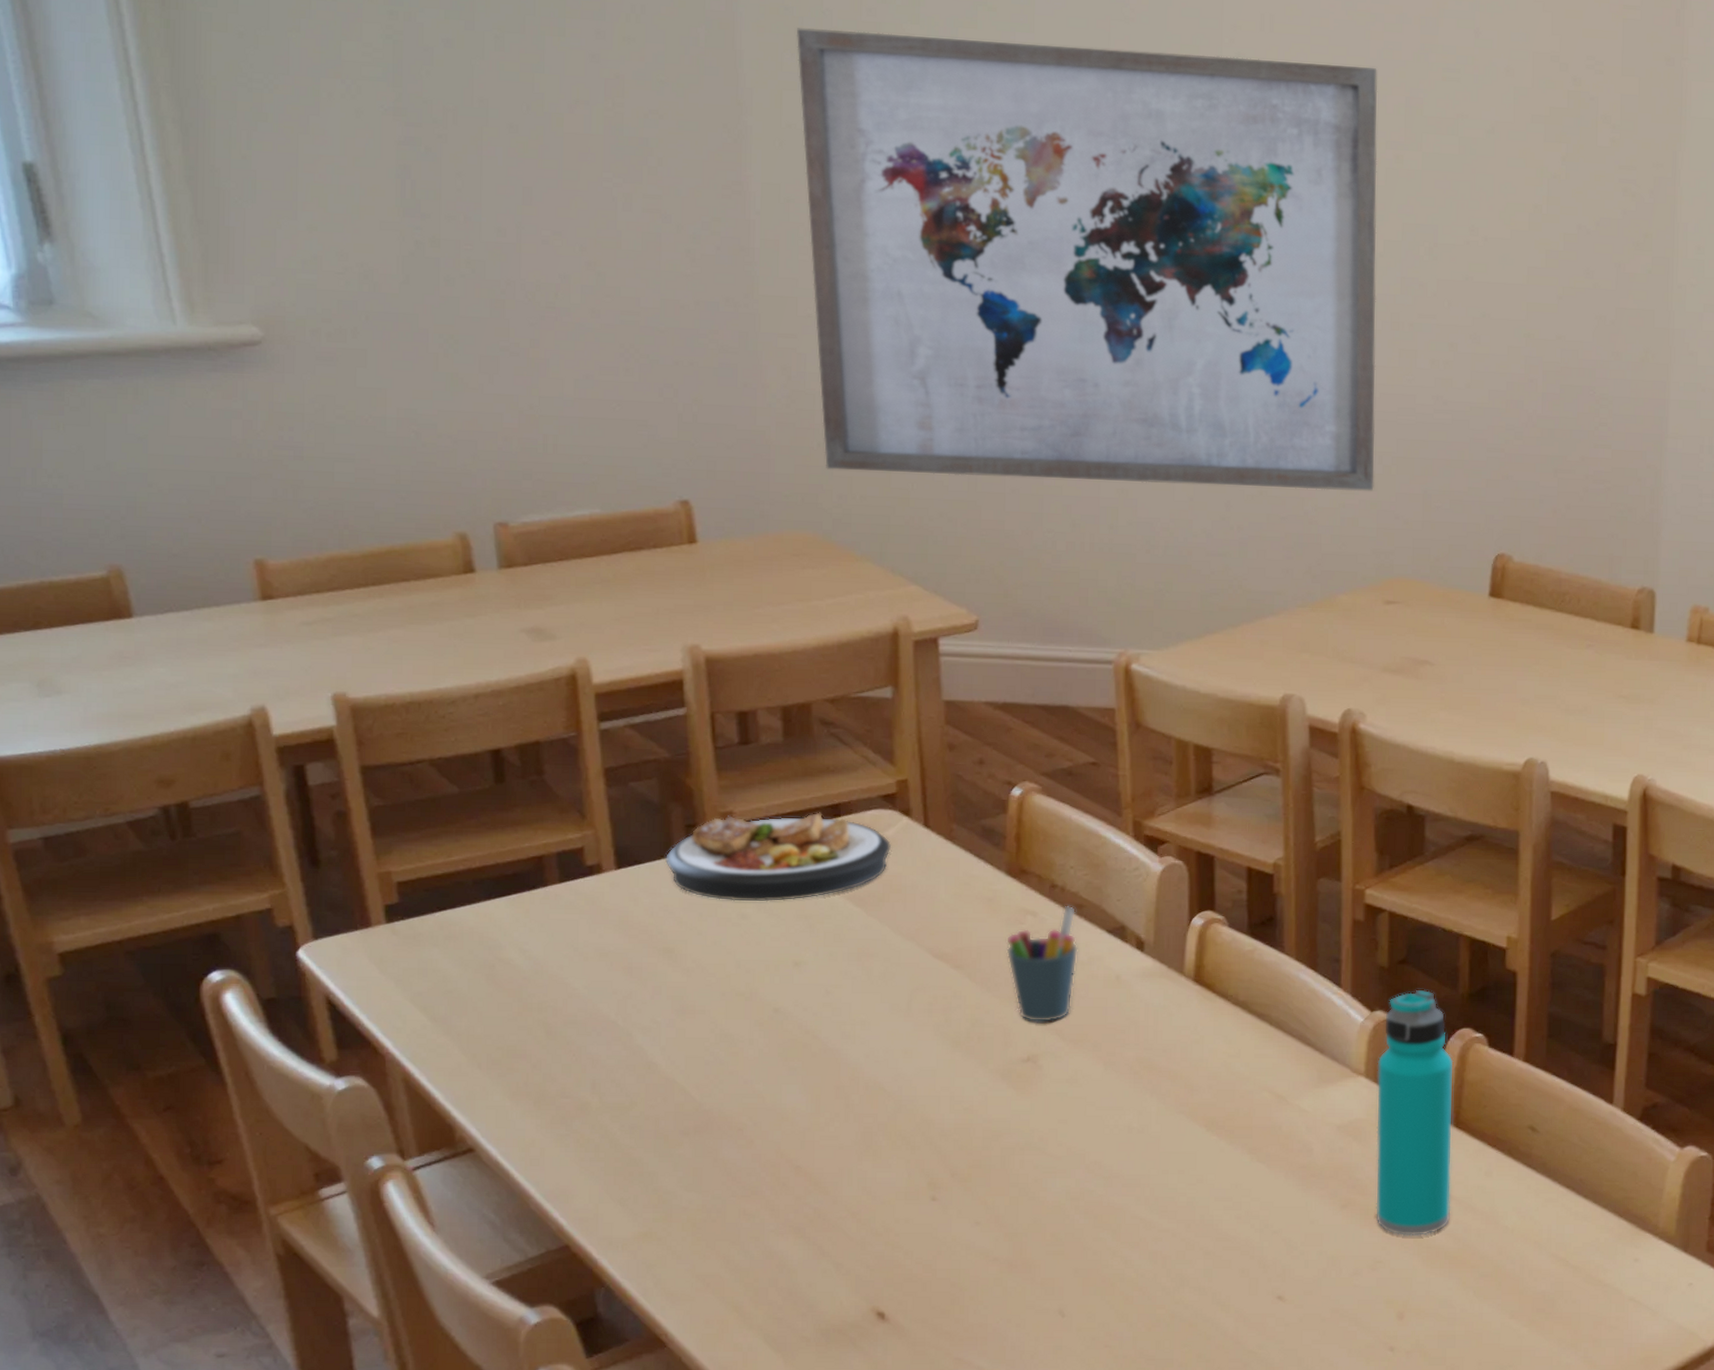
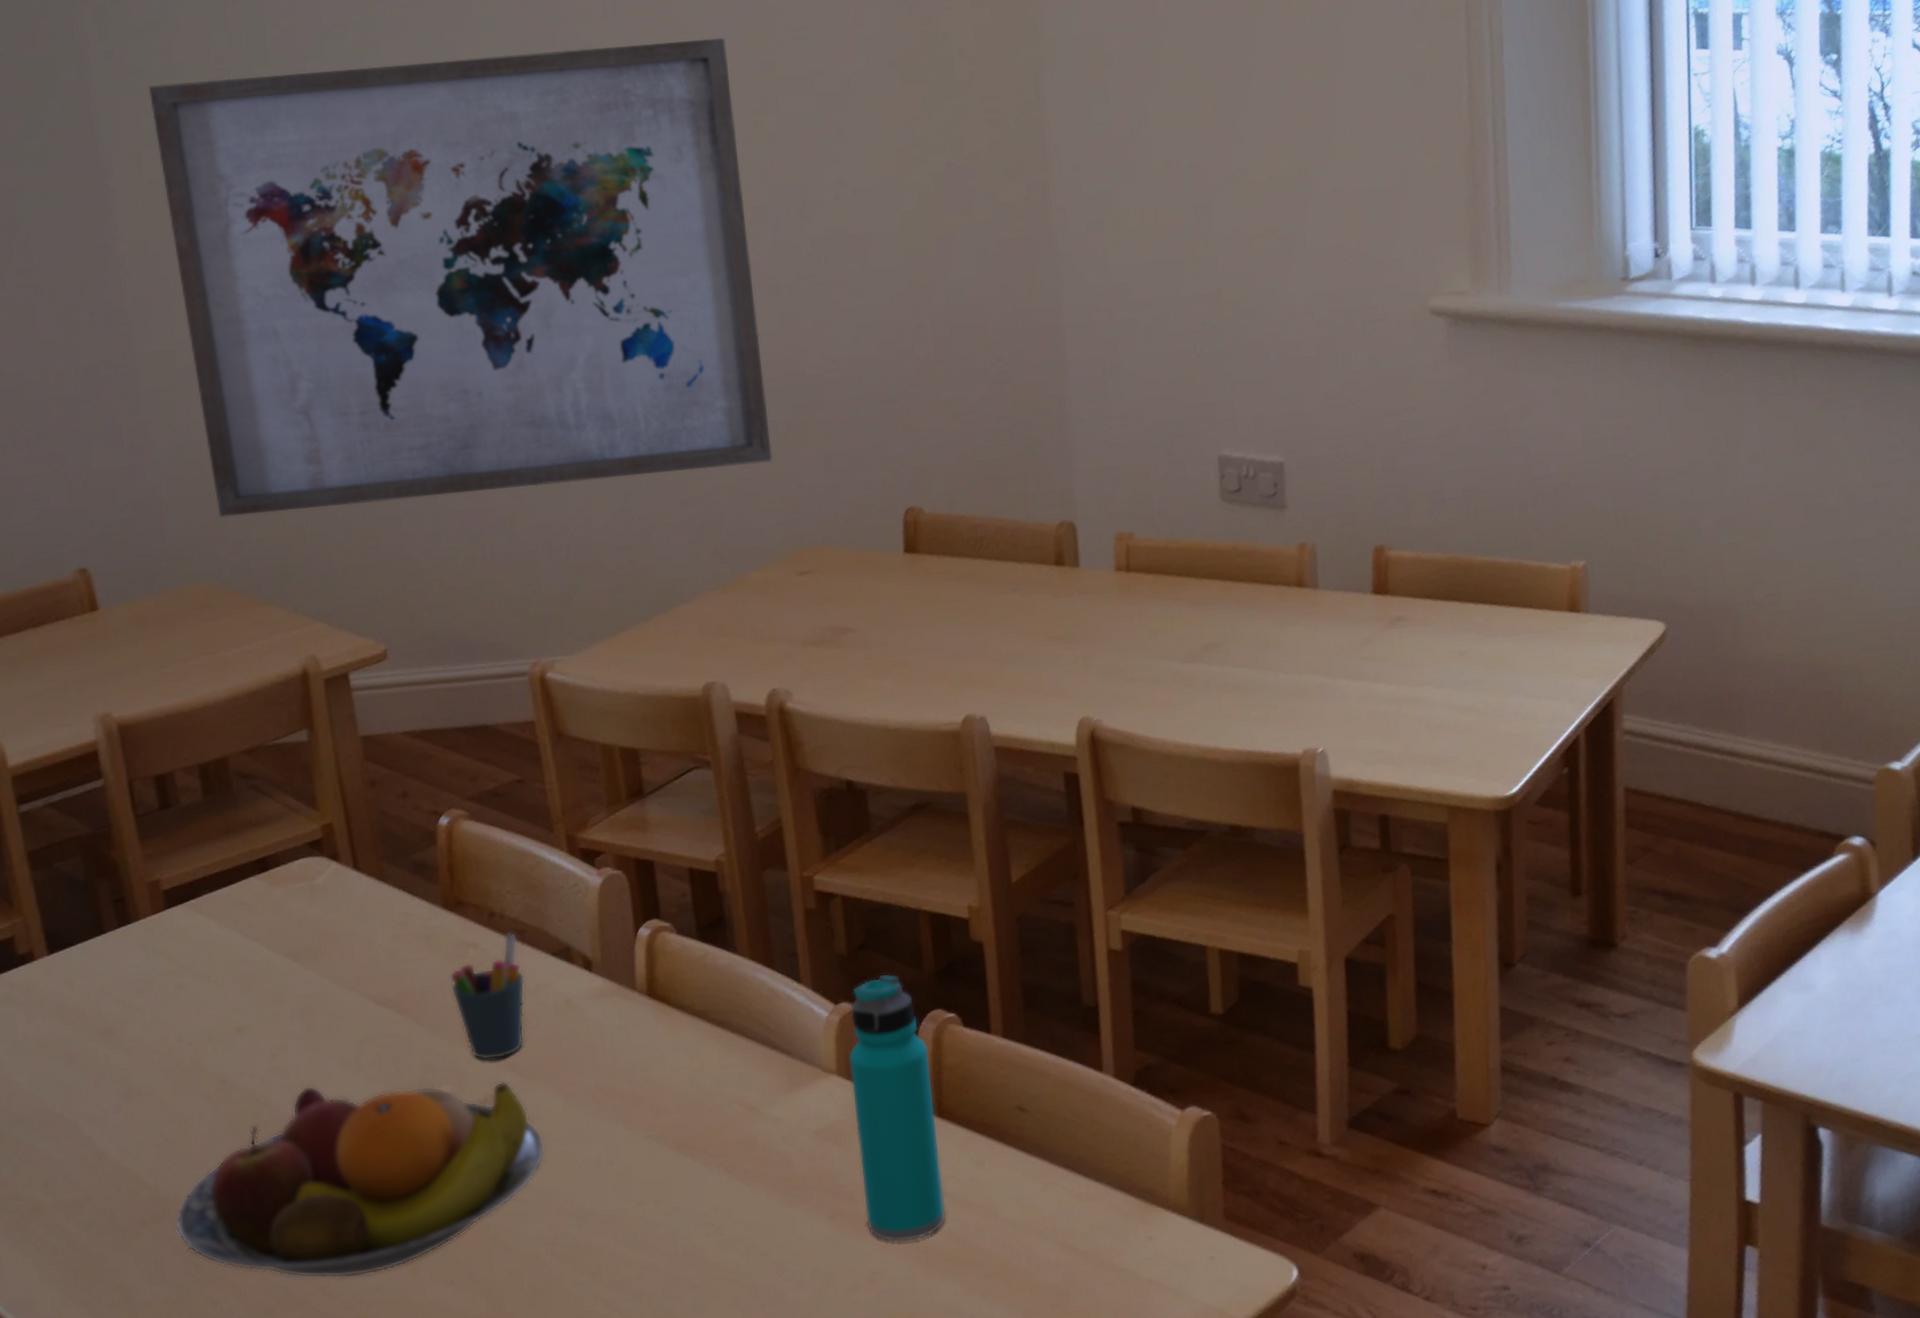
plate: present [665,812,892,902] -> none [97,868,323,973]
fruit bowl: none [718,1025,1081,1207] -> present [176,1081,545,1279]

